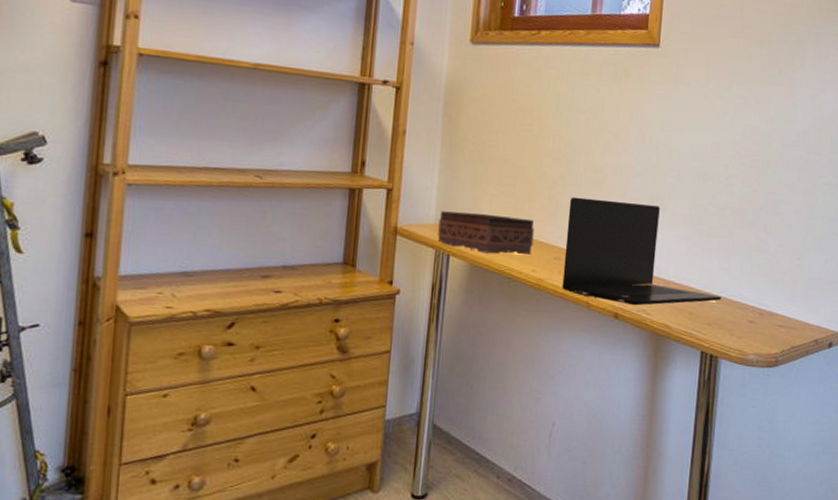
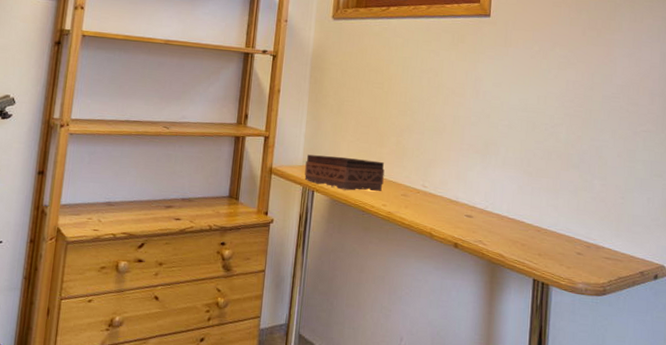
laptop: present [562,197,721,306] -> none [408,143,551,237]

